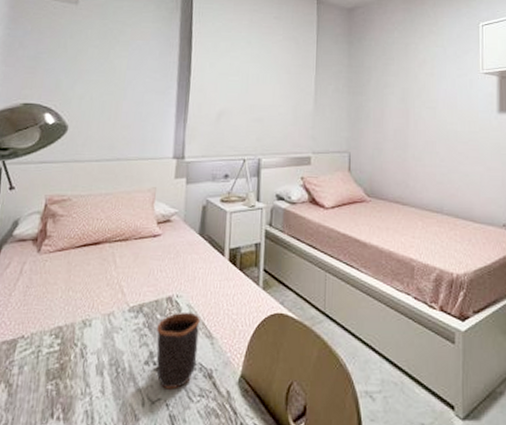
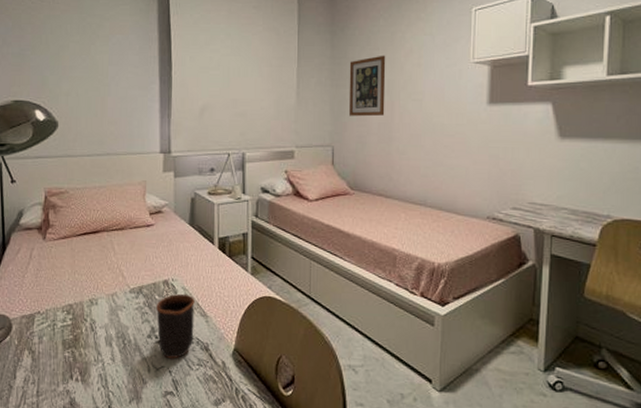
wall art: none [365,64,401,124] -> present [348,55,386,117]

